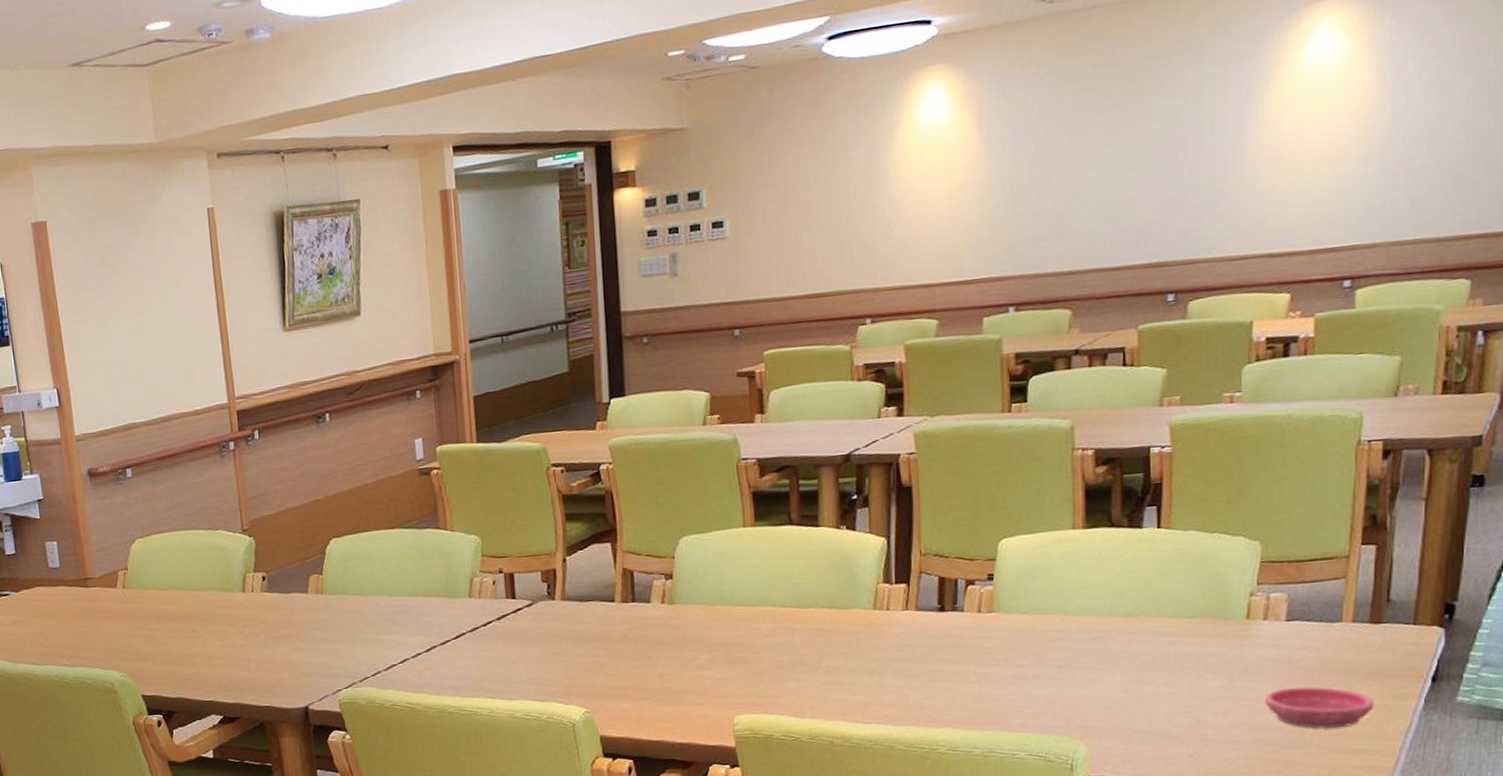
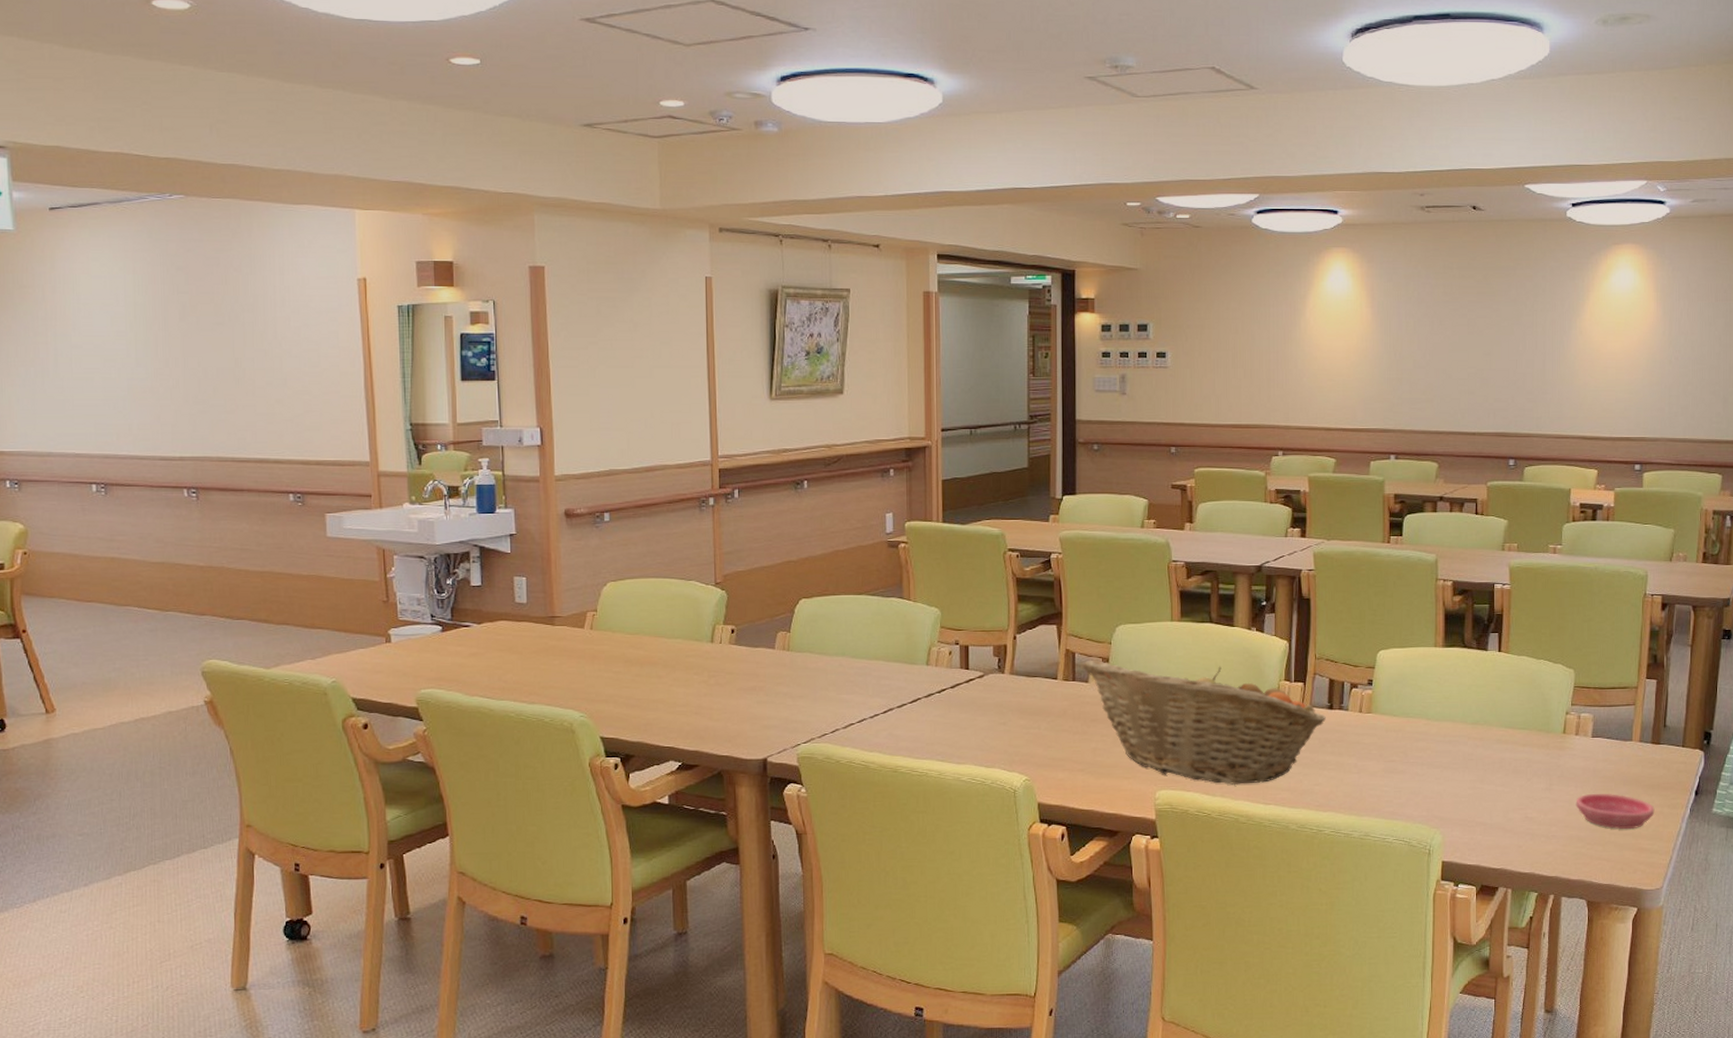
fruit basket: none [643,572,936,704] -> present [1083,659,1326,785]

